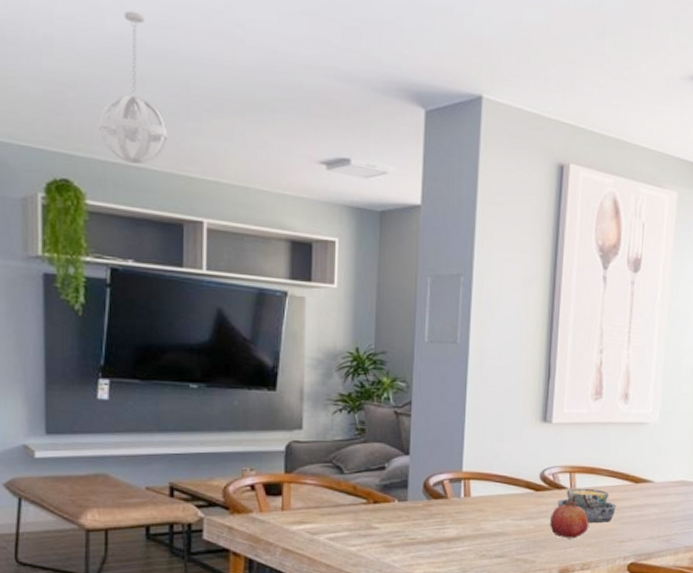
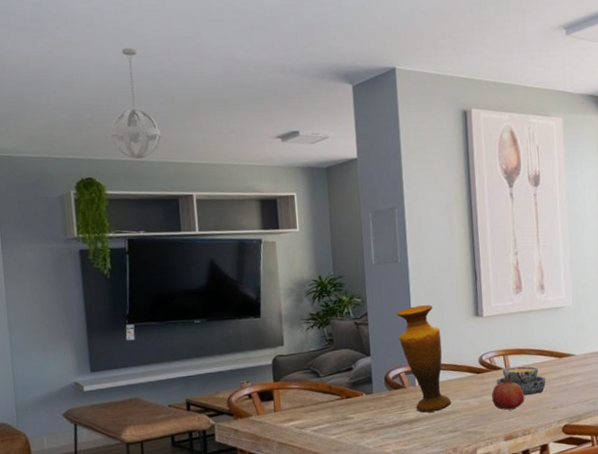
vase: none [447,400,502,531] -> present [397,305,452,413]

